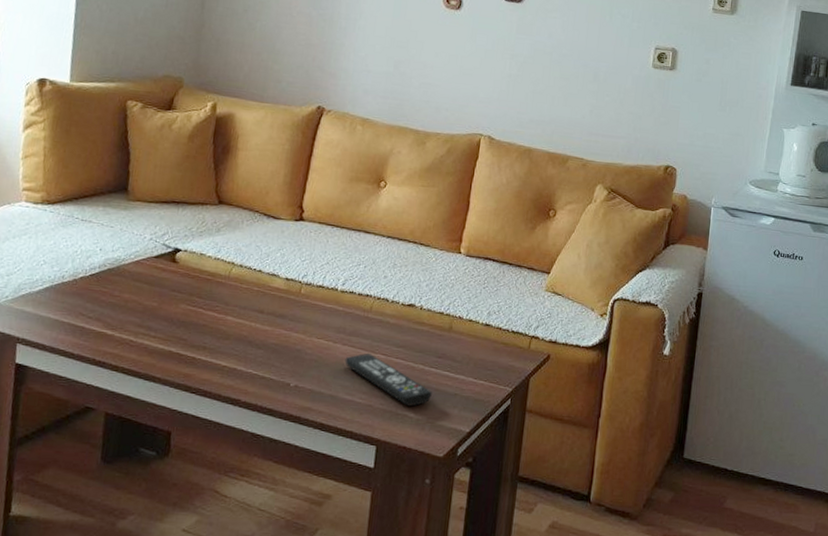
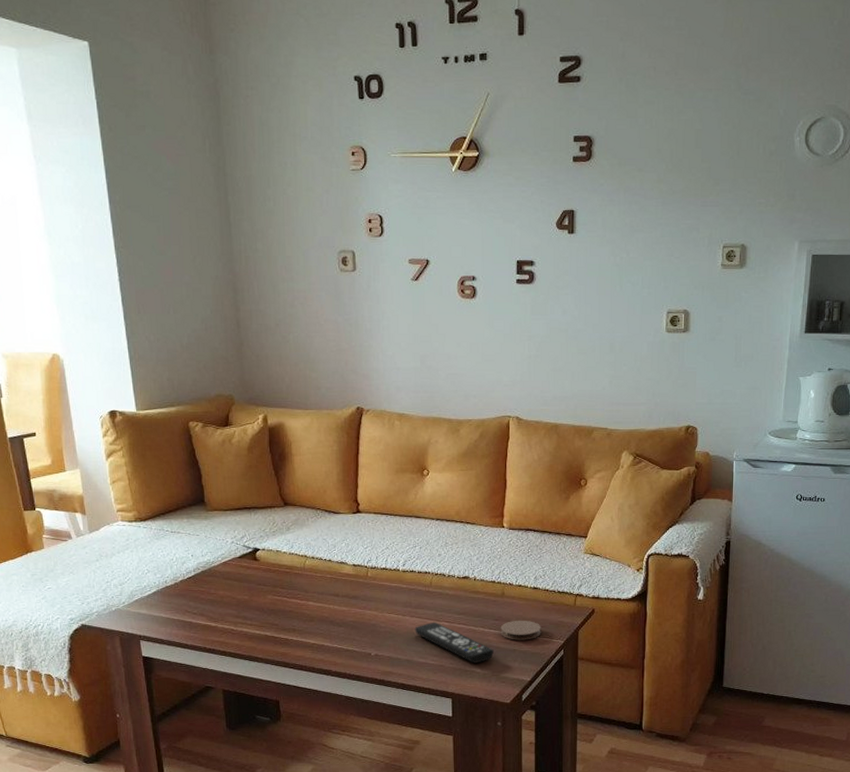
coaster: none [442,359,489,384] -> present [500,620,541,640]

